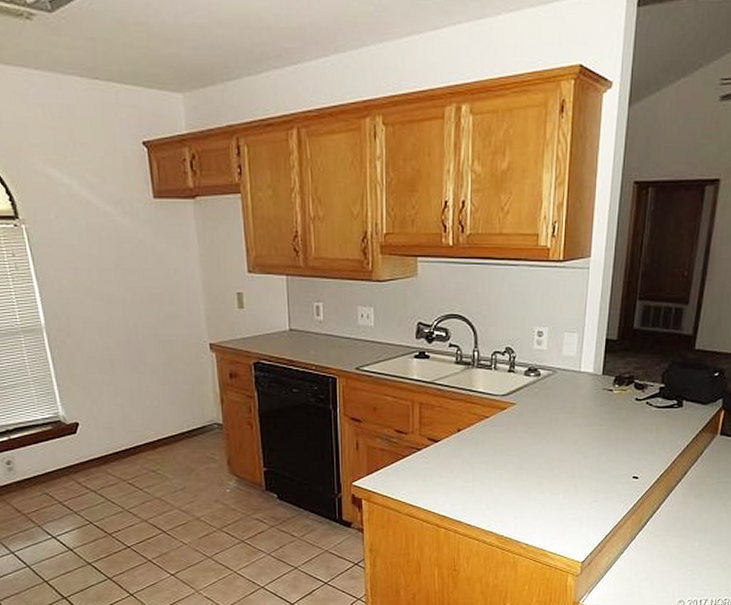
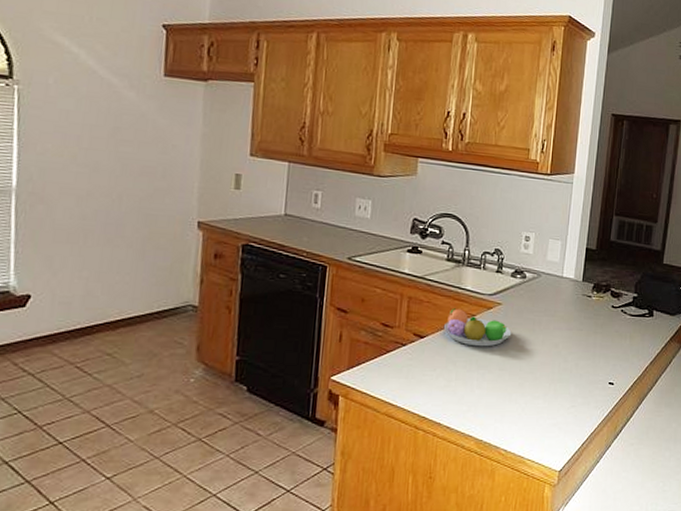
fruit bowl: none [457,411,528,448] -> present [443,308,512,347]

